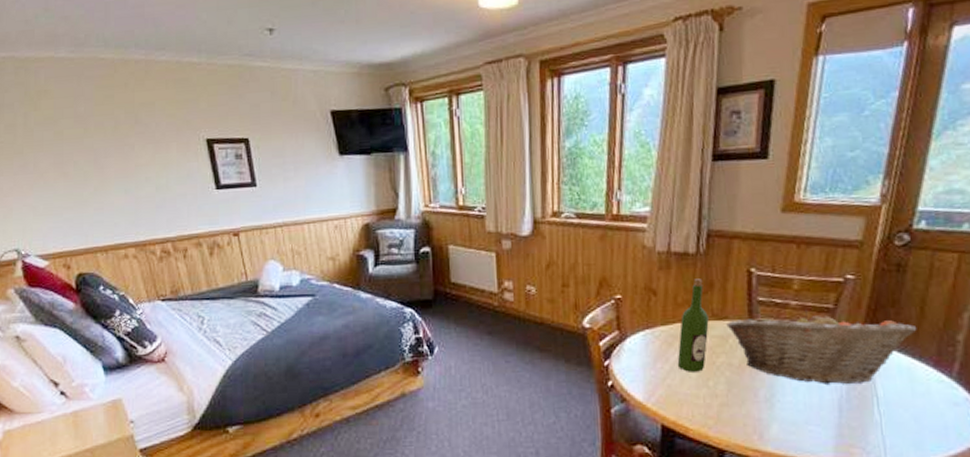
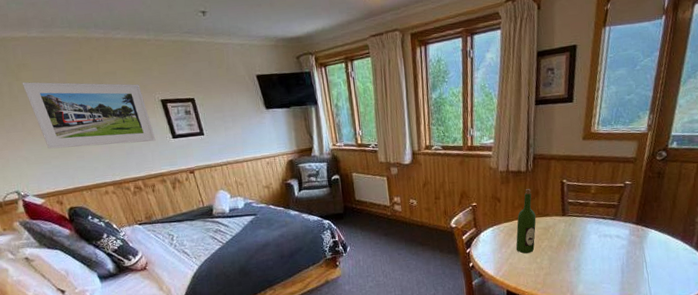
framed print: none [40,112,195,198] -> present [22,82,156,149]
fruit basket: present [726,310,917,384] -> none [548,207,671,256]

